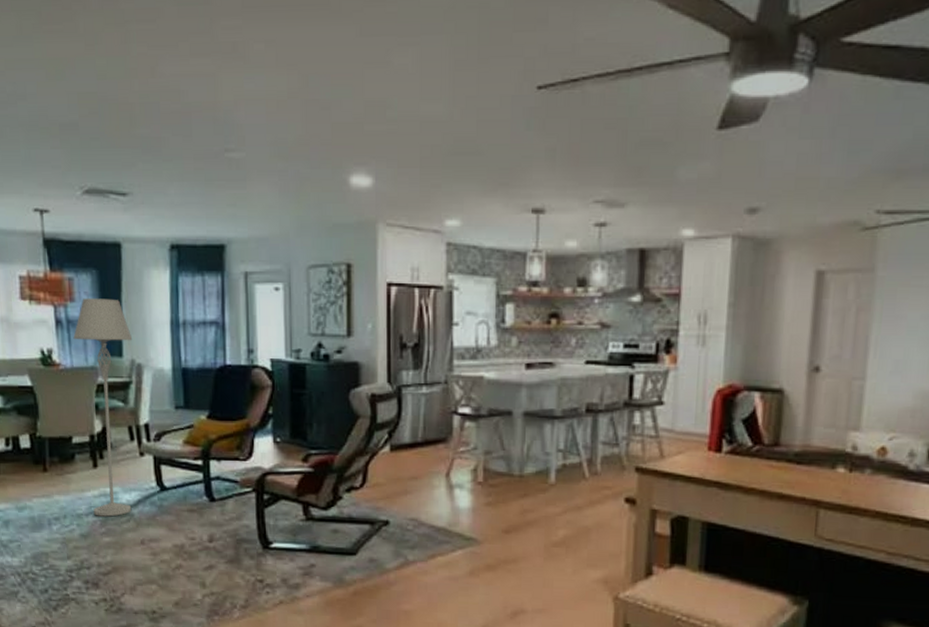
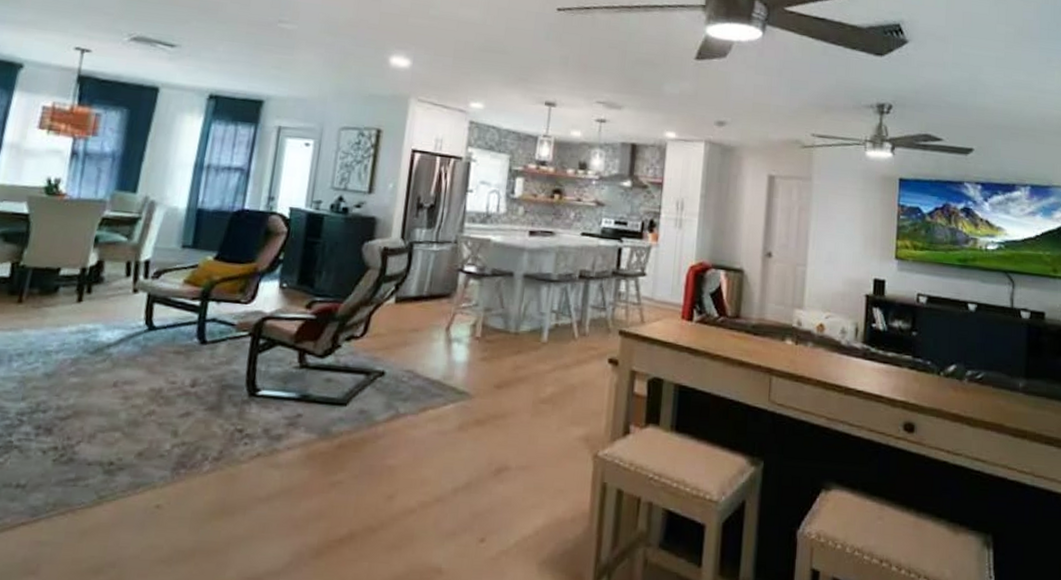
floor lamp: present [73,298,132,517] -> none [65,134,151,355]

